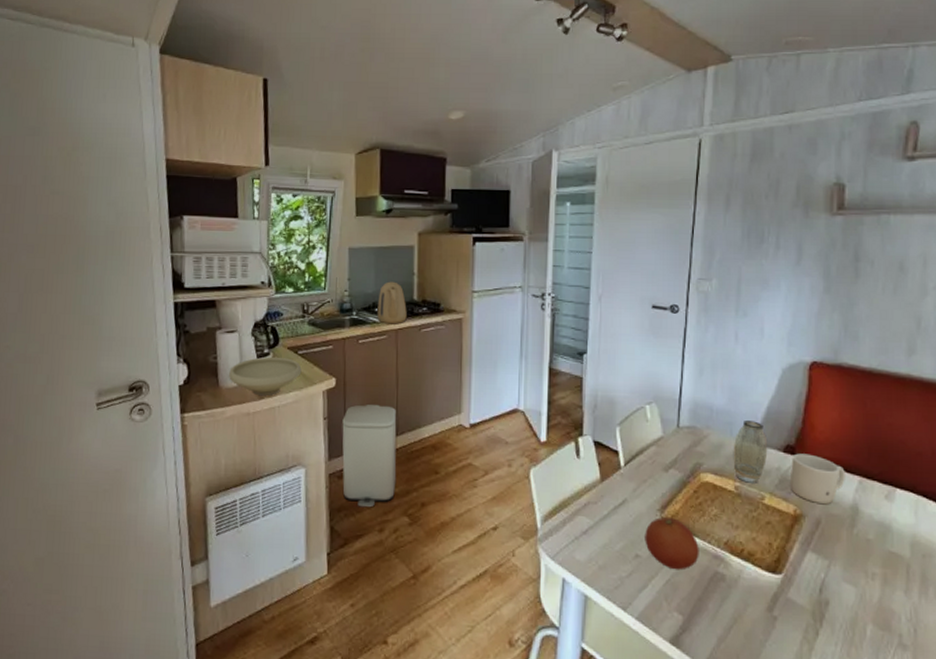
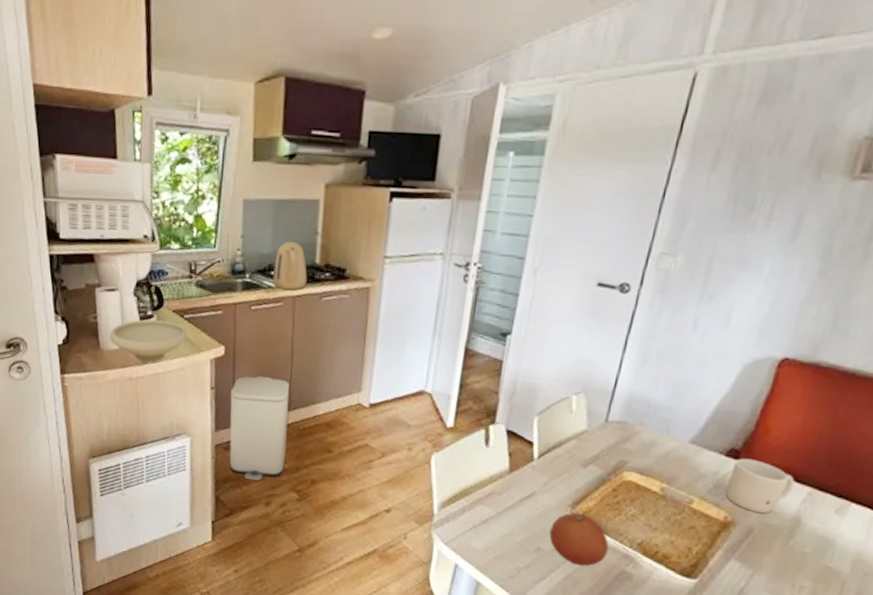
vase: present [733,420,768,483] -> none [663,419,710,486]

